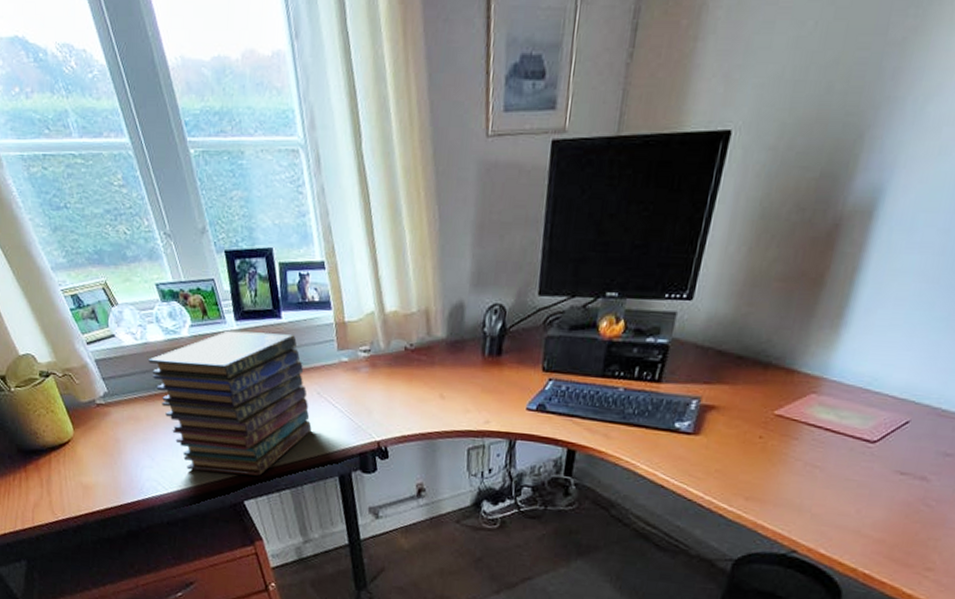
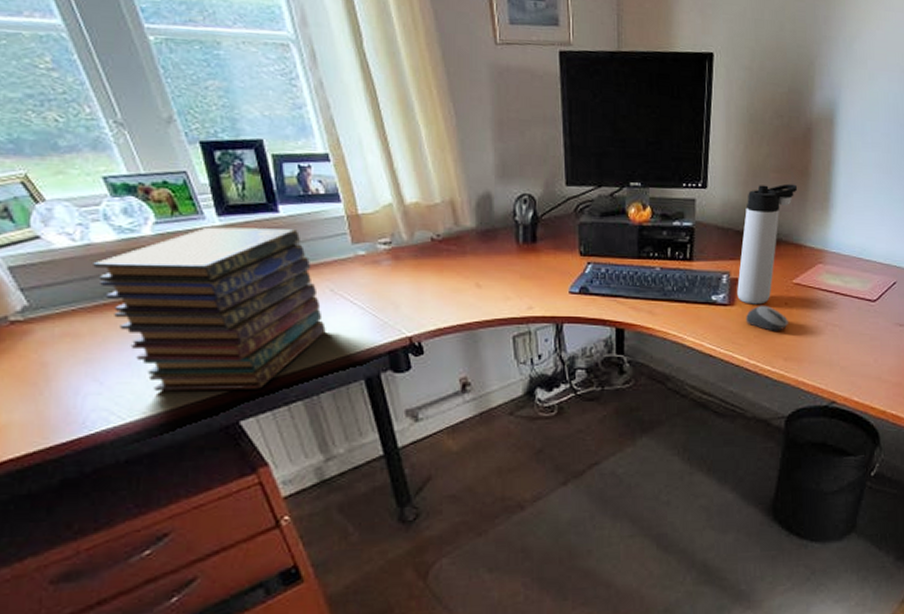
thermos bottle: none [704,295,806,436] -> present [737,183,798,305]
computer mouse: none [709,437,760,468] -> present [746,306,790,331]

